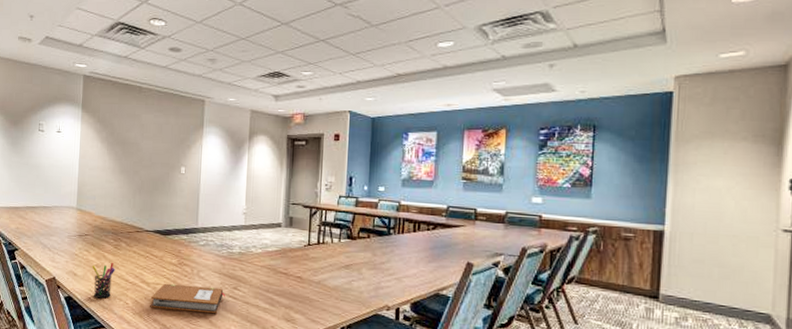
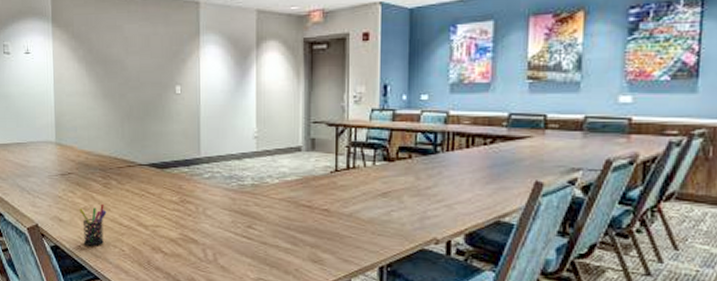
notebook: present [150,283,226,314] -> none [150,225,239,258]

